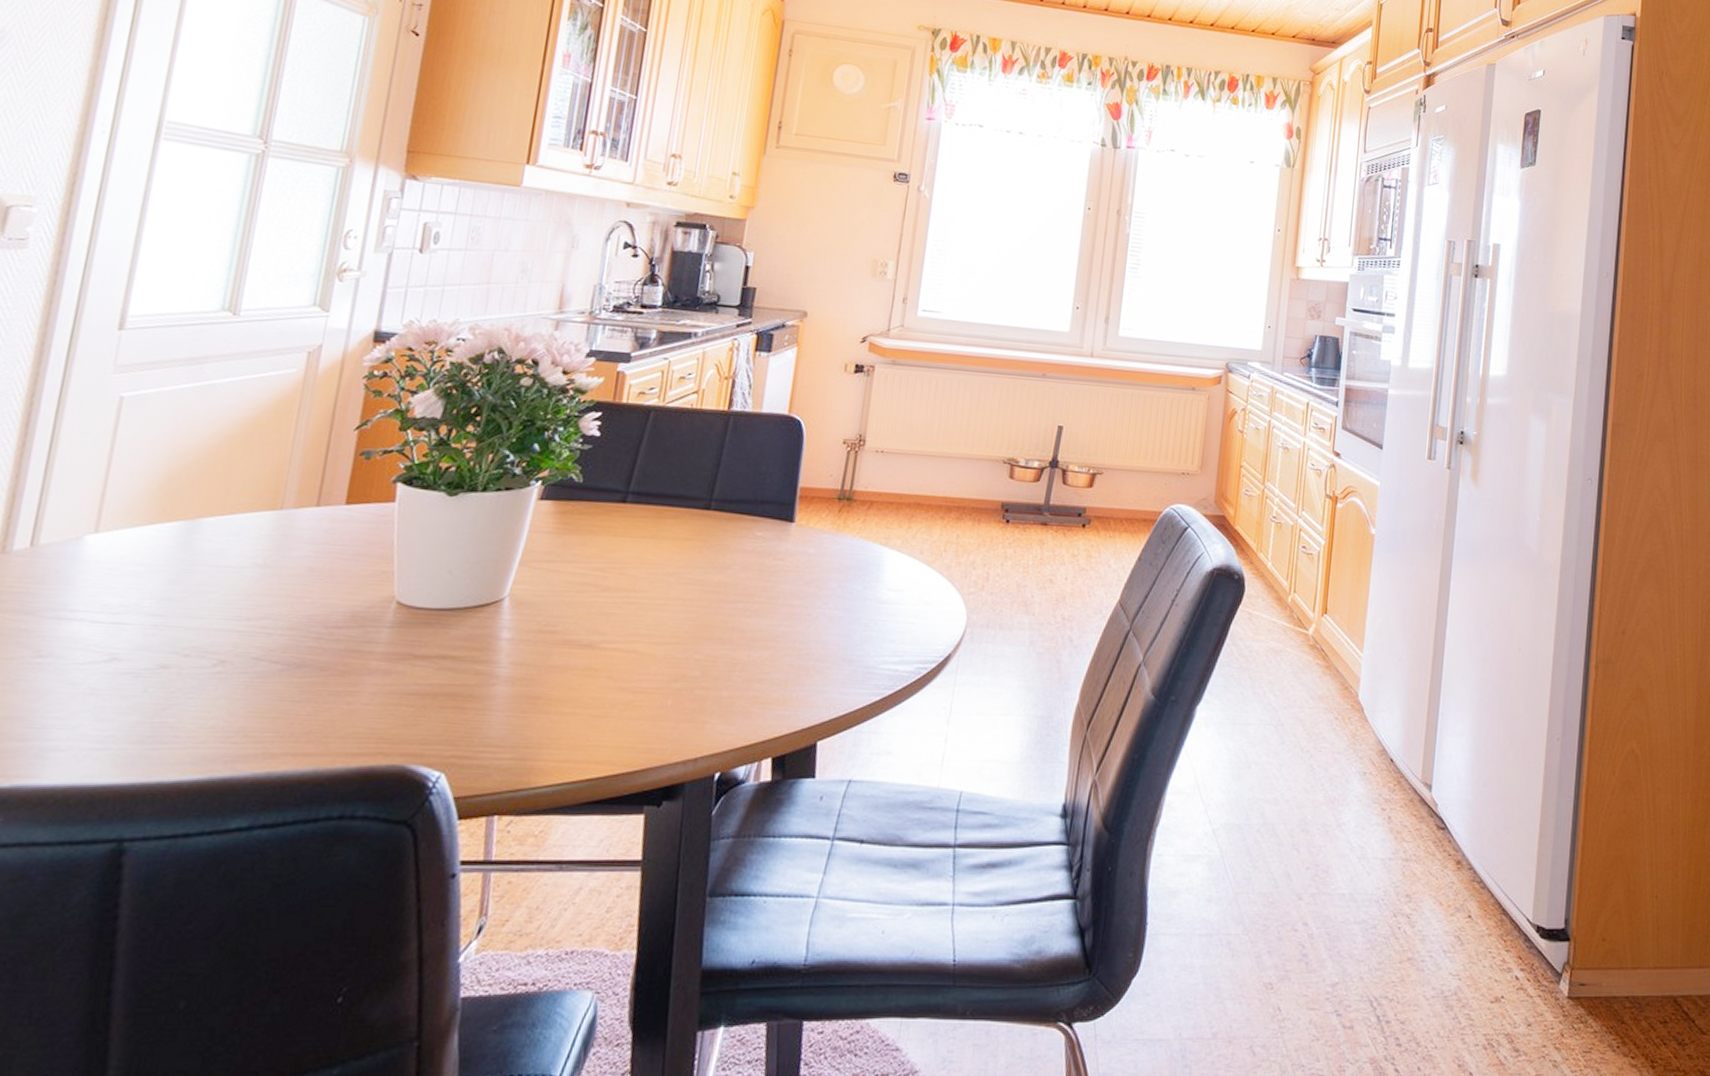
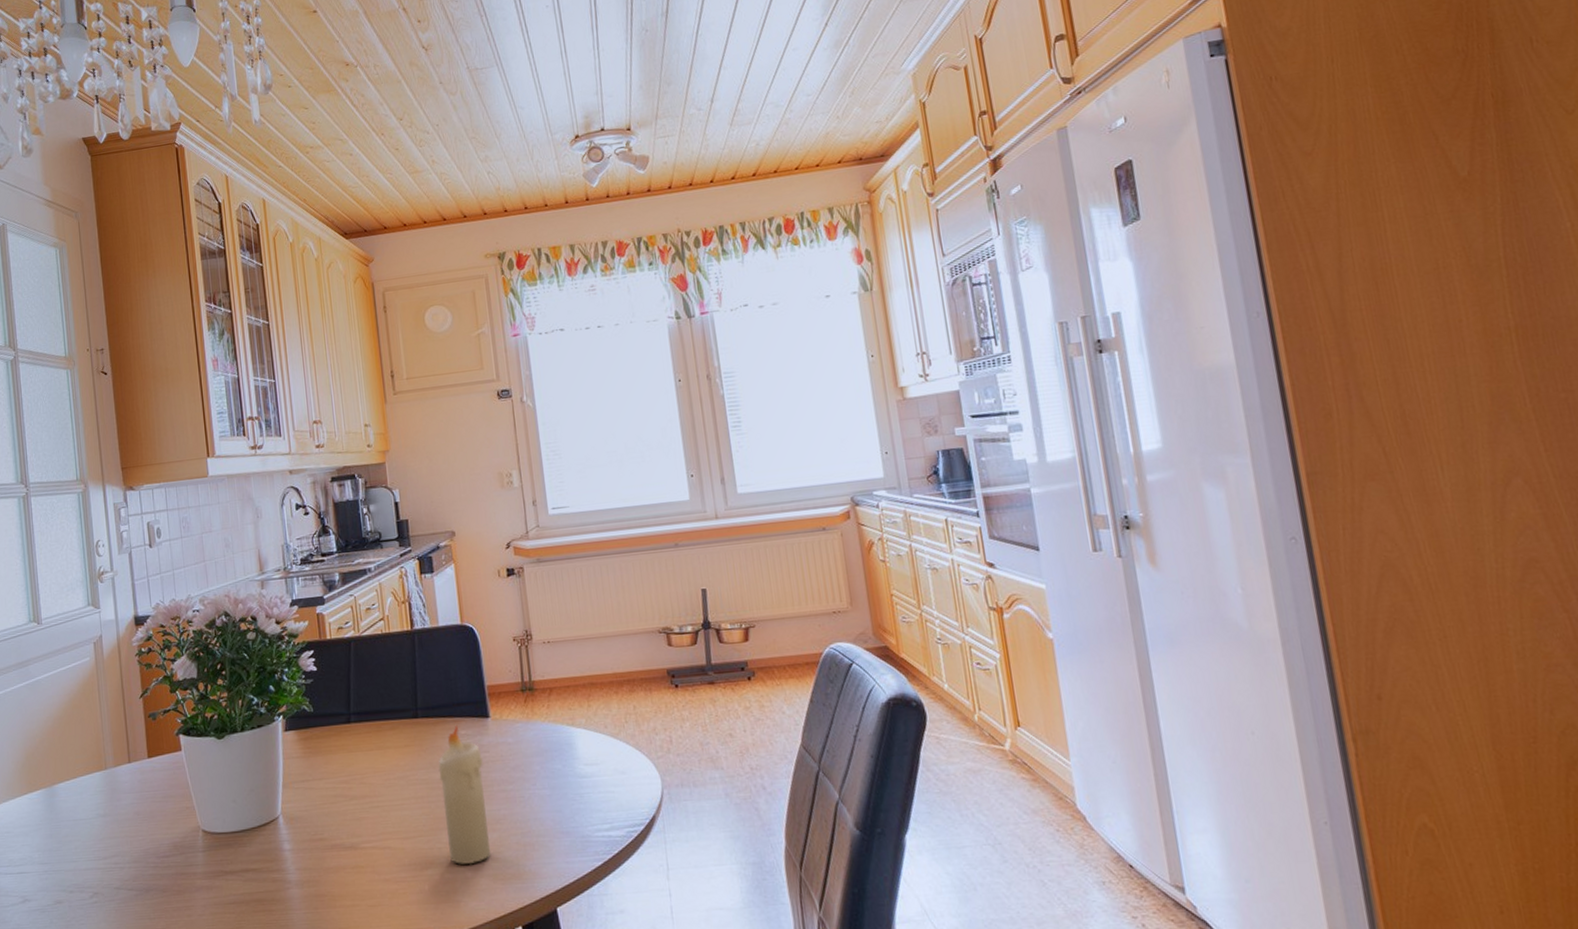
candle: none [707,524,775,683] -> present [438,725,492,865]

